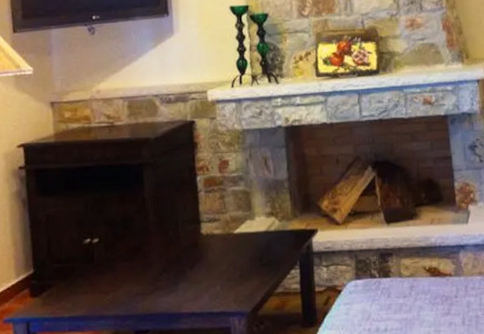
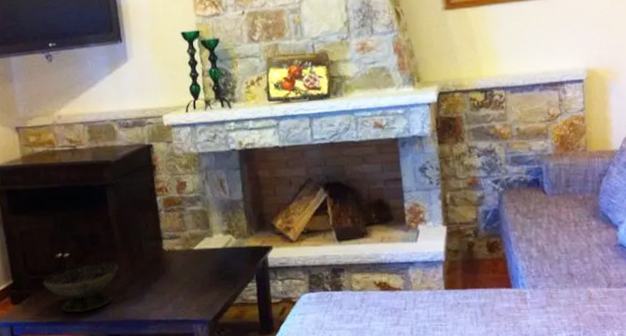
decorative bowl: none [67,246,152,306] -> present [43,260,119,313]

